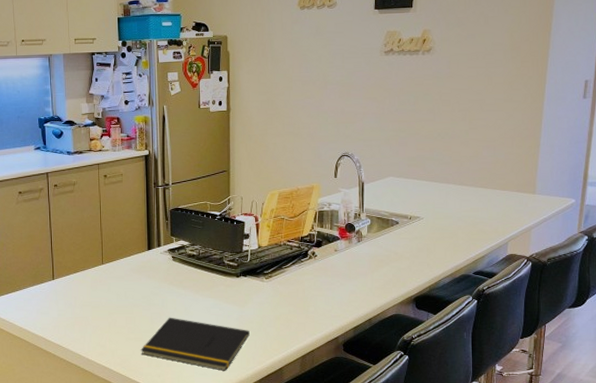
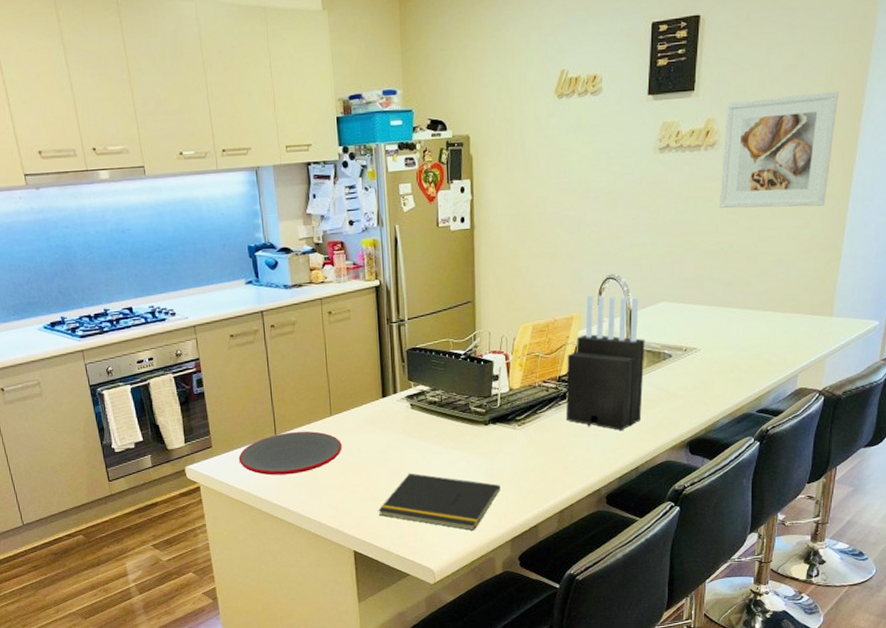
plate: none [19,277,111,315] -> present [238,431,342,475]
knife block: none [308,168,376,286] -> present [566,294,645,430]
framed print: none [436,12,531,103] -> present [720,91,839,209]

